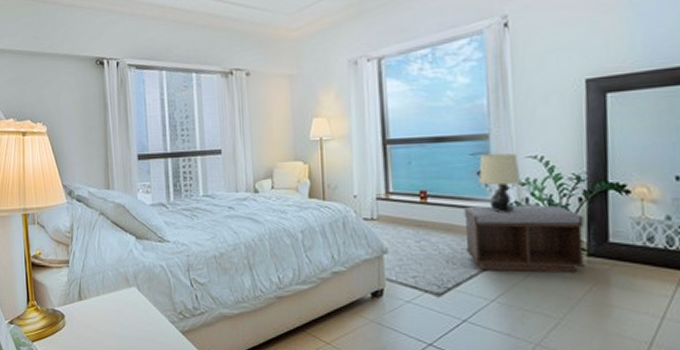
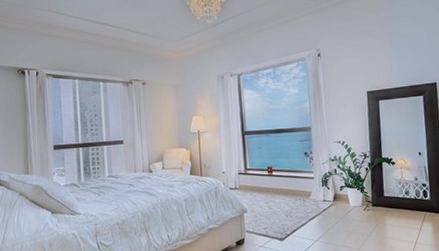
bench: present [464,205,586,273] -> none [296,174,372,220]
table lamp: present [479,152,521,212] -> none [305,139,332,180]

